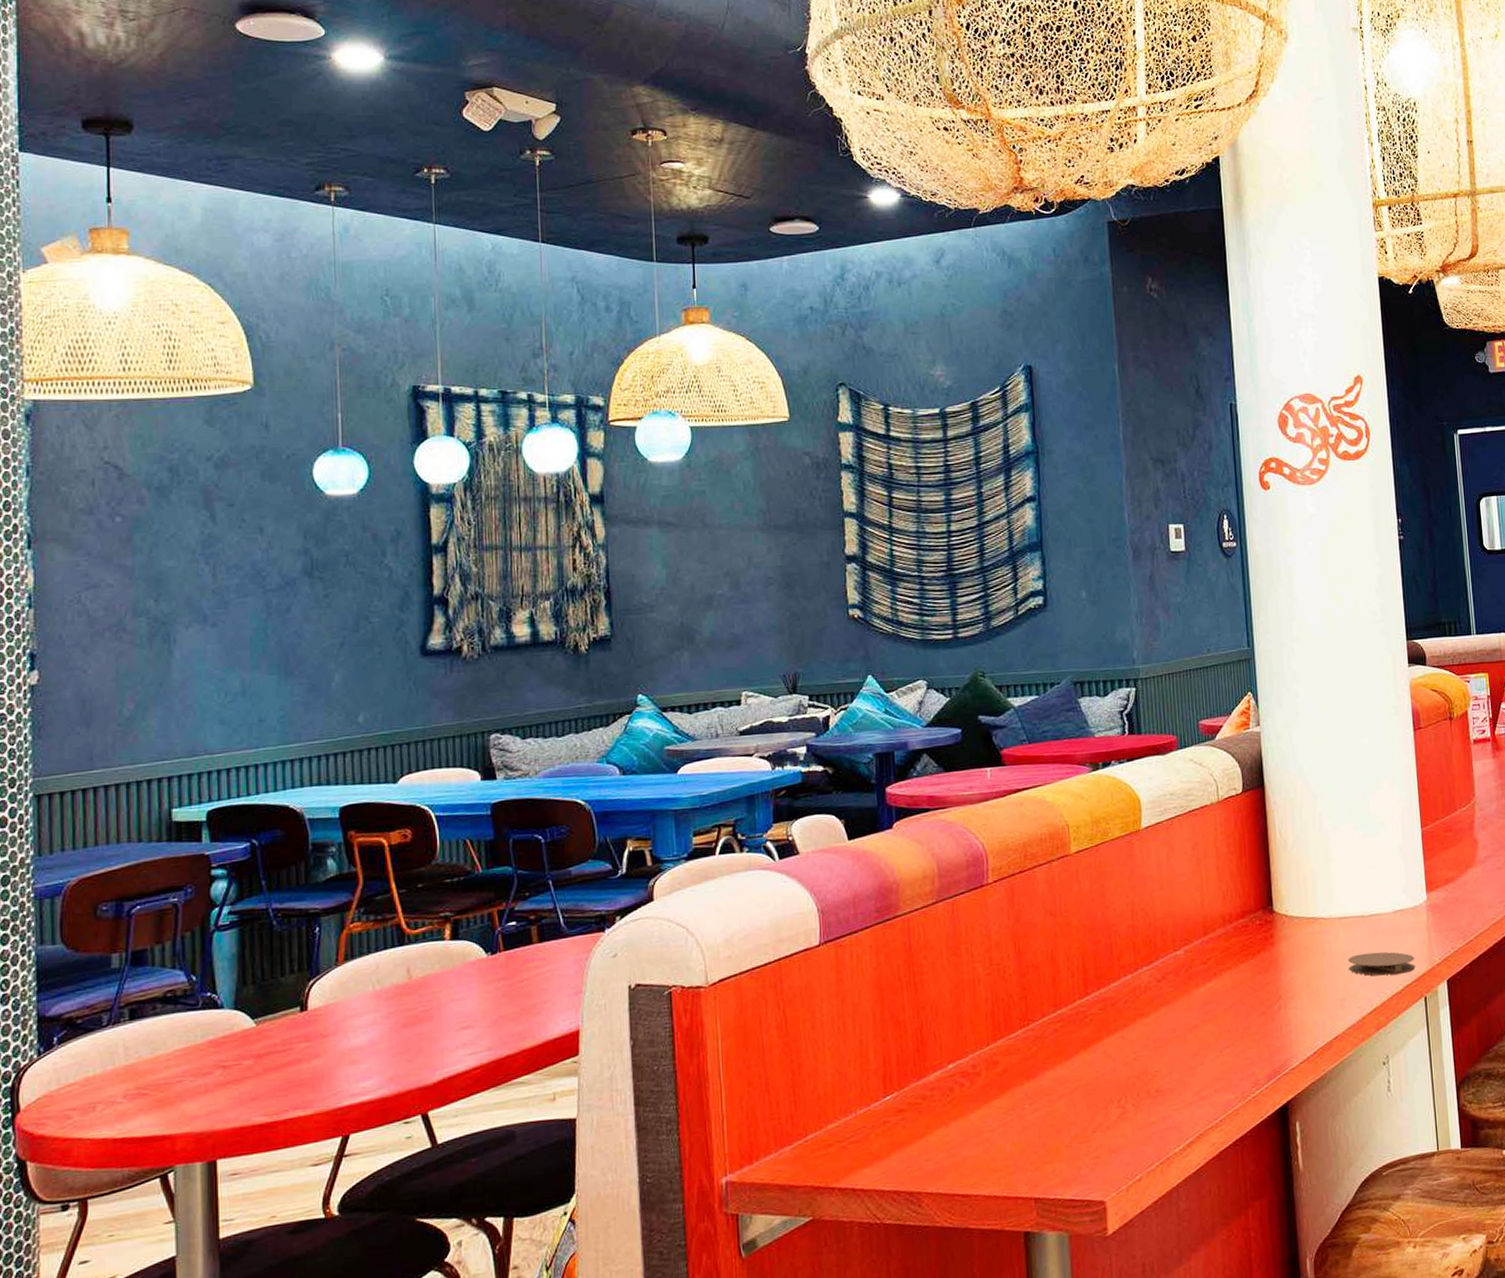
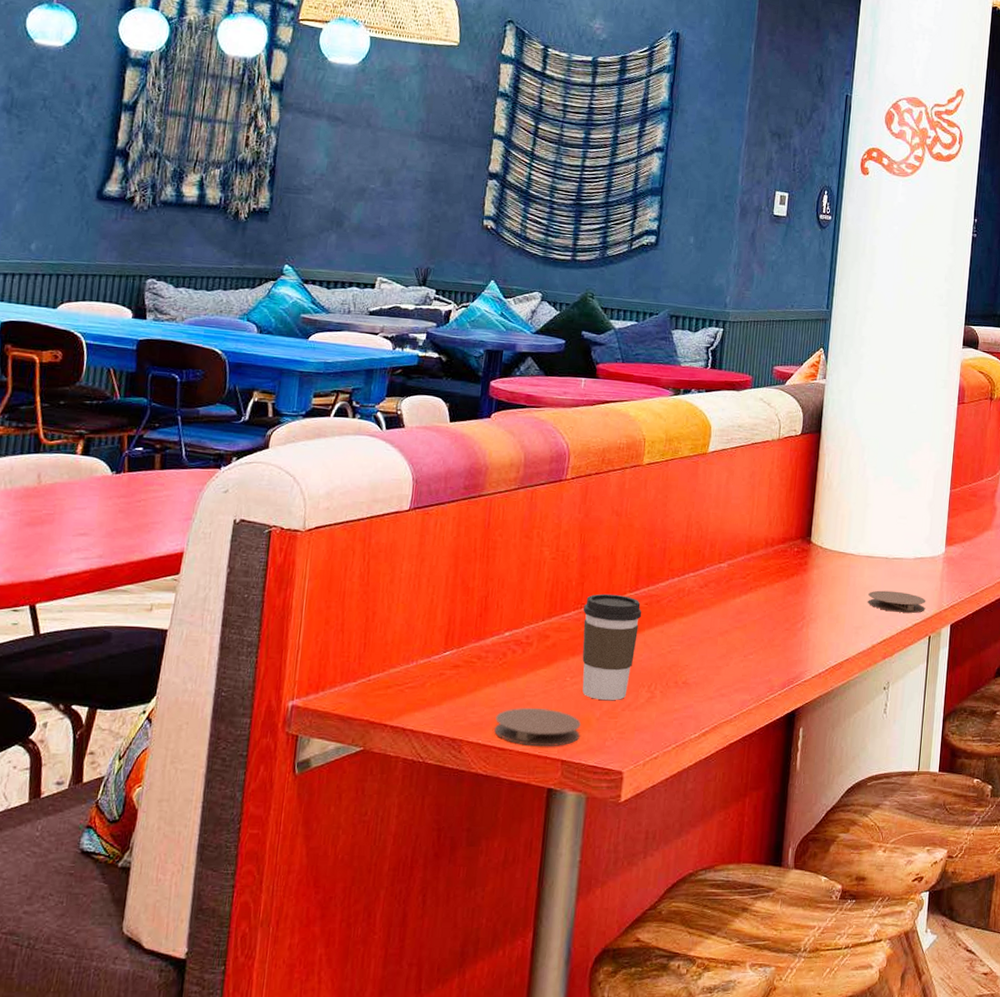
coaster: none [953,1143,1051,1188] -> present [494,708,582,747]
coffee cup: none [1031,1003,1098,1125] -> present [582,593,642,701]

